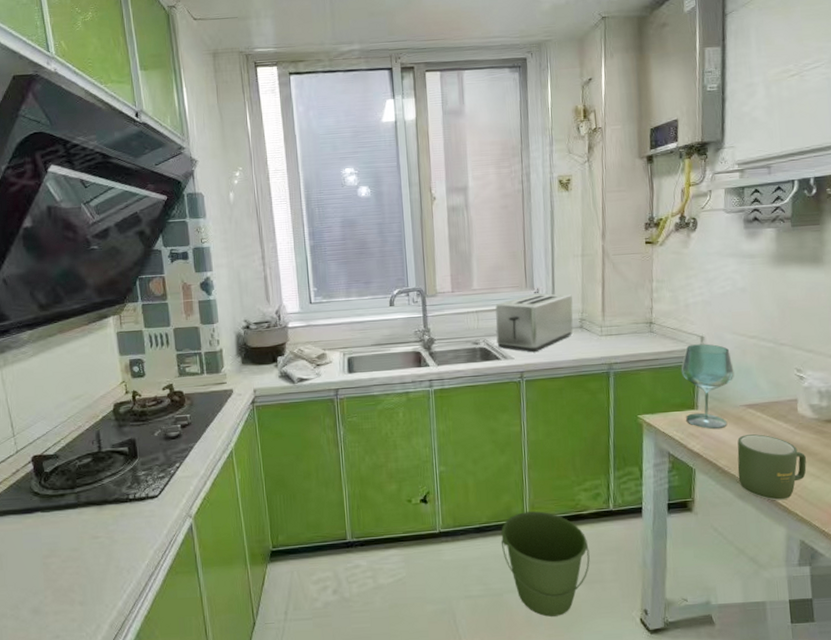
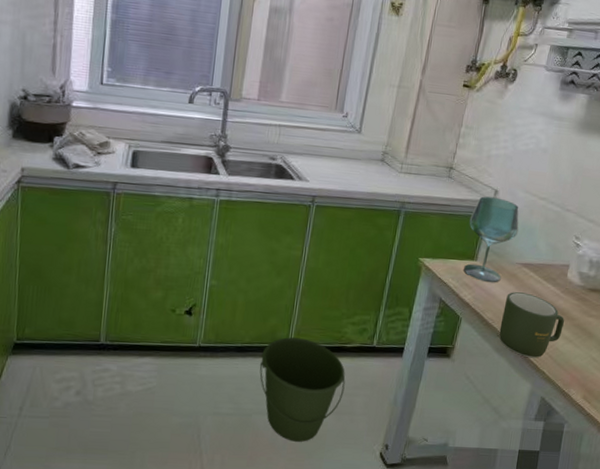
toaster: present [495,293,573,352] -> none [294,117,380,178]

